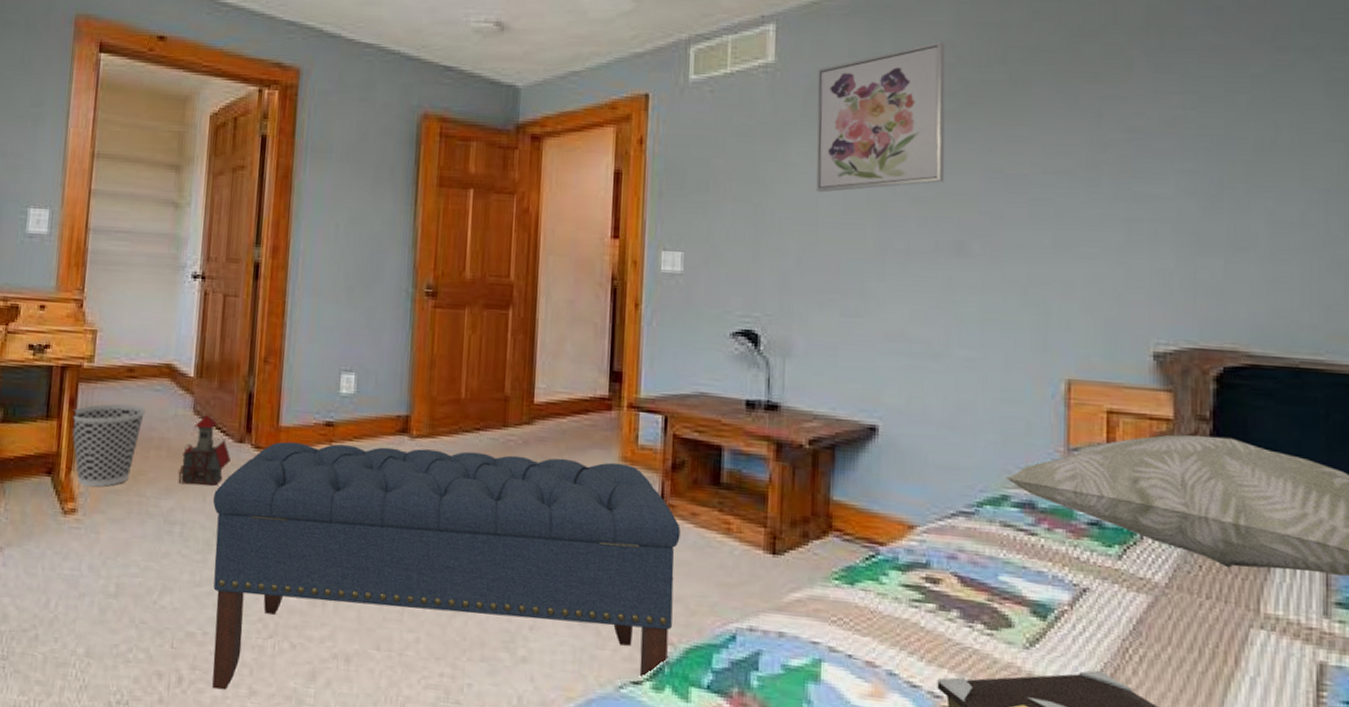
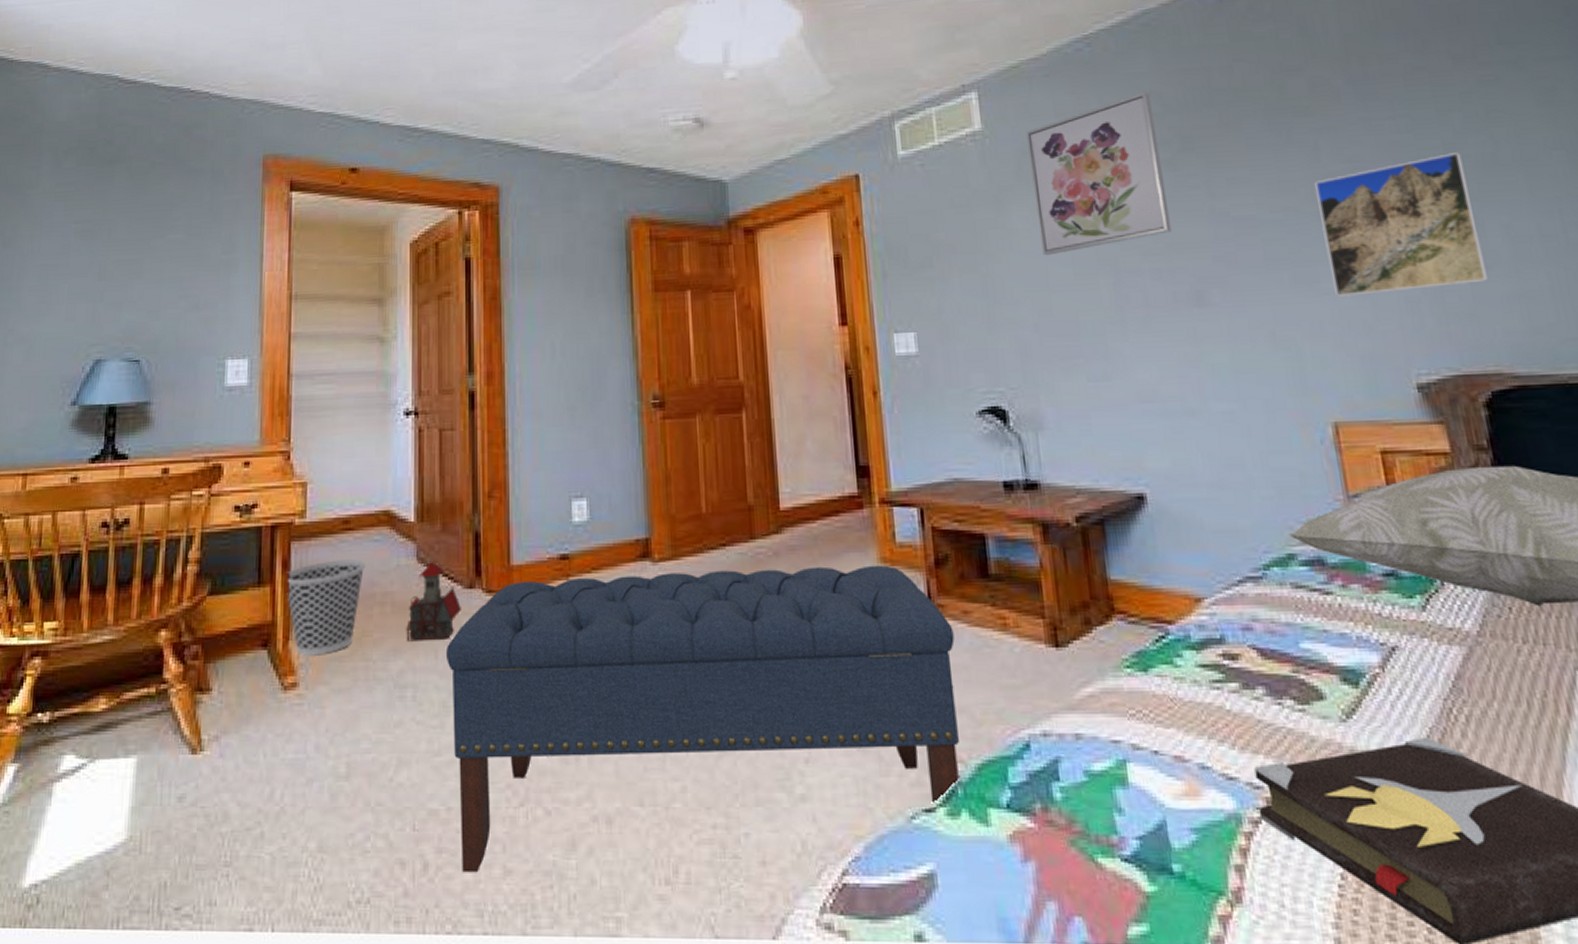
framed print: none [1090,133,1242,263] -> present [1313,151,1488,297]

